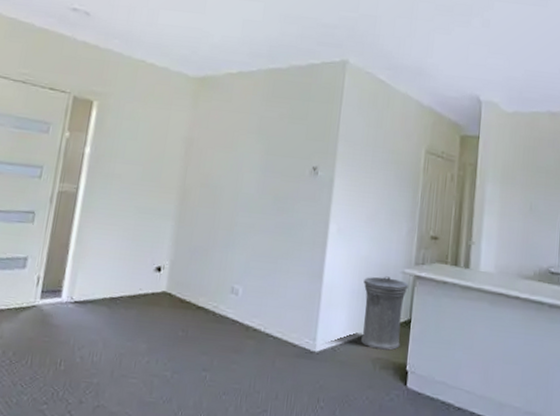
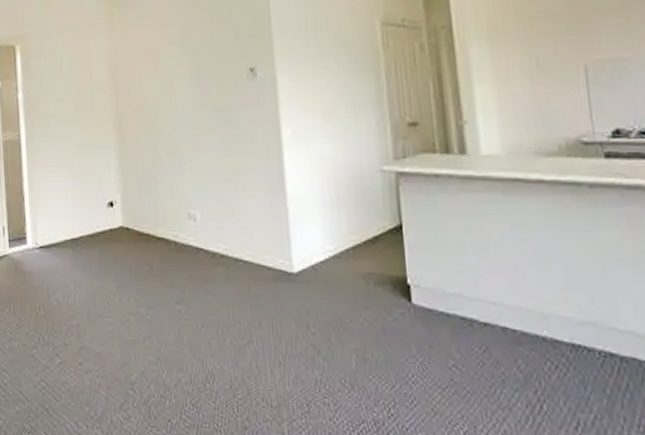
trash can: present [361,276,408,351] -> none [334,178,394,263]

